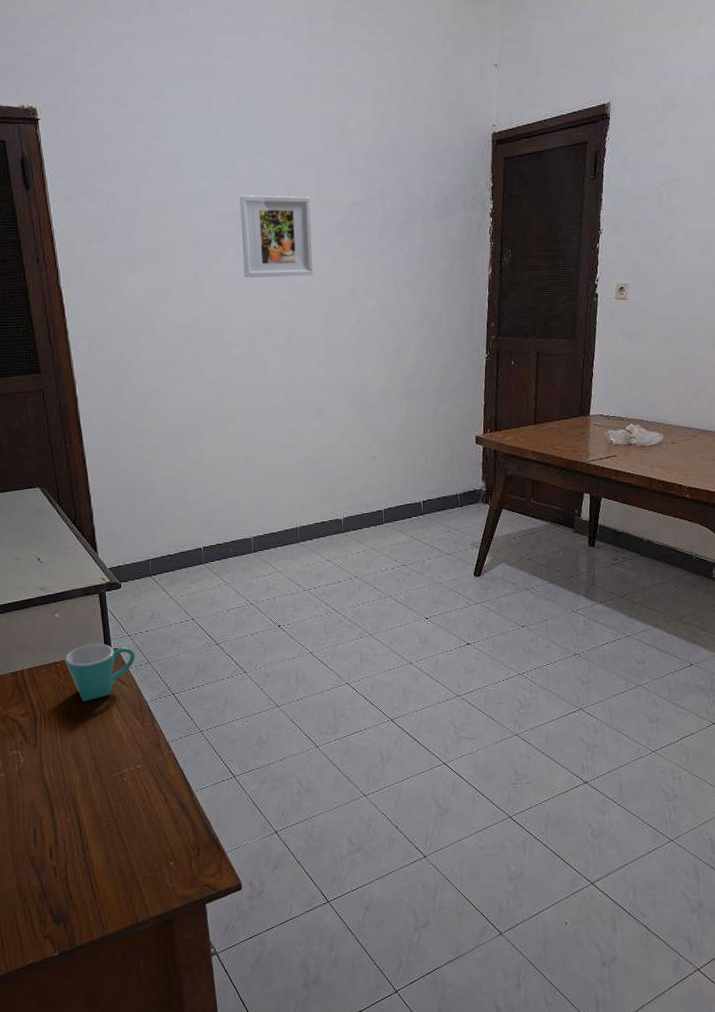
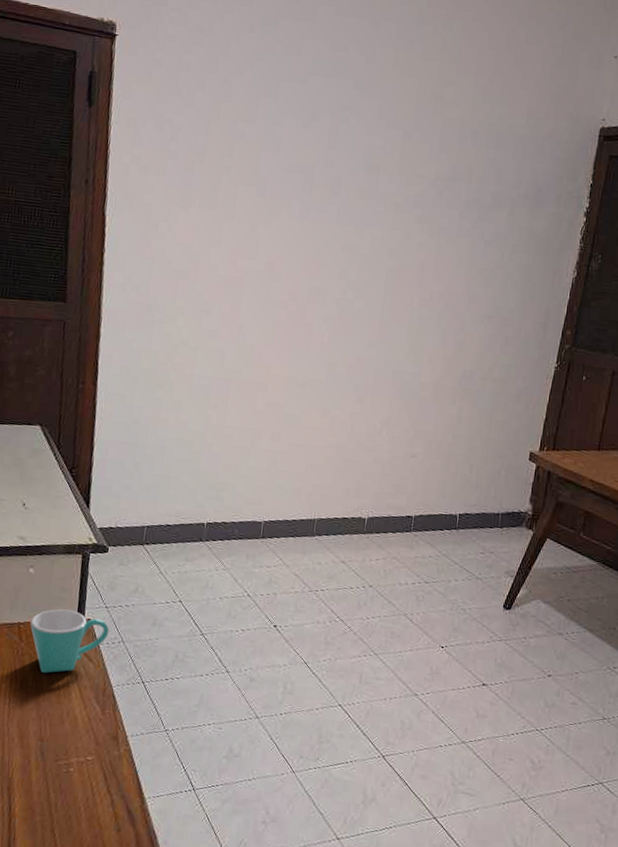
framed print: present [239,195,314,278] -> none [305,148,391,247]

